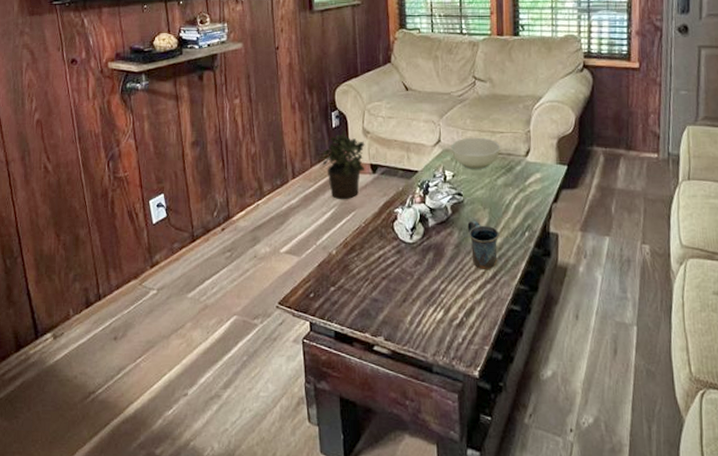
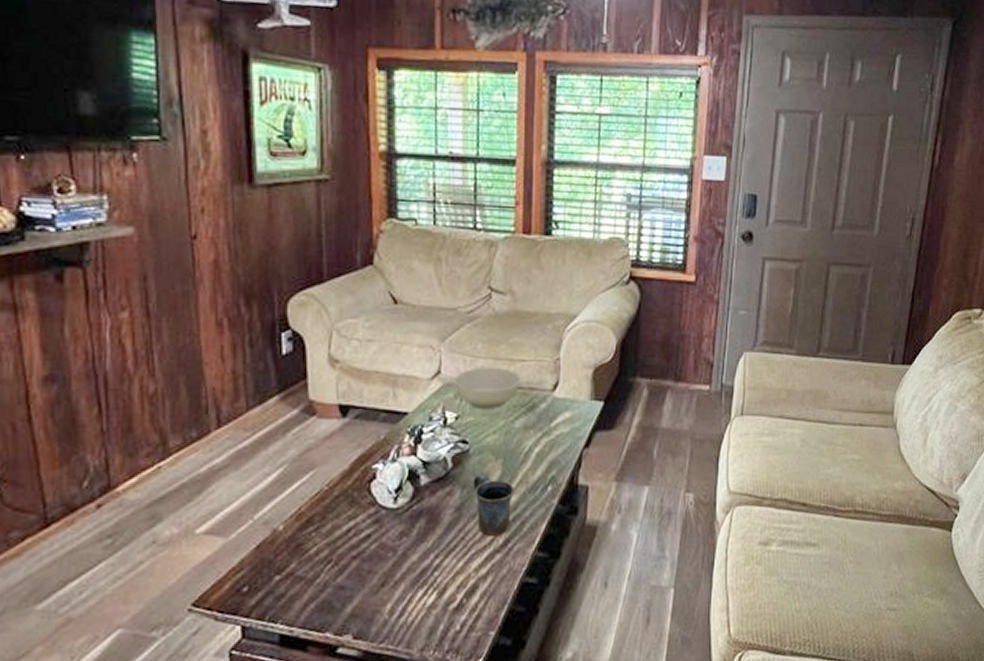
potted plant: present [322,130,365,200] -> none [264,358,332,456]

